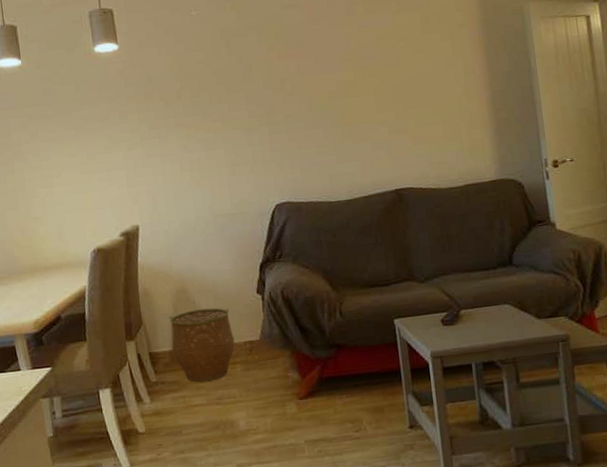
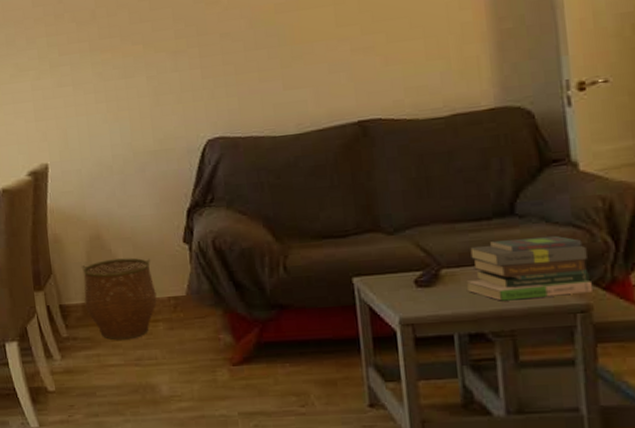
books: none [479,280,570,335] -> present [465,235,594,301]

